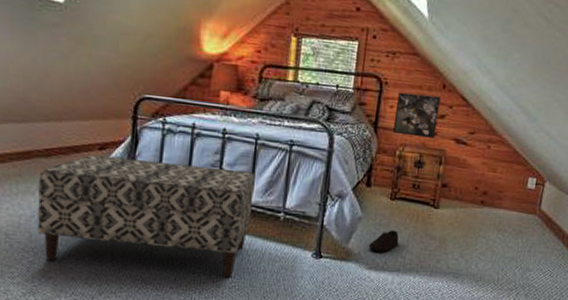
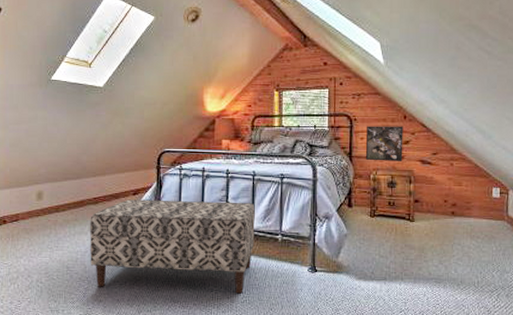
shoe: present [368,230,399,252] -> none [356,243,383,263]

